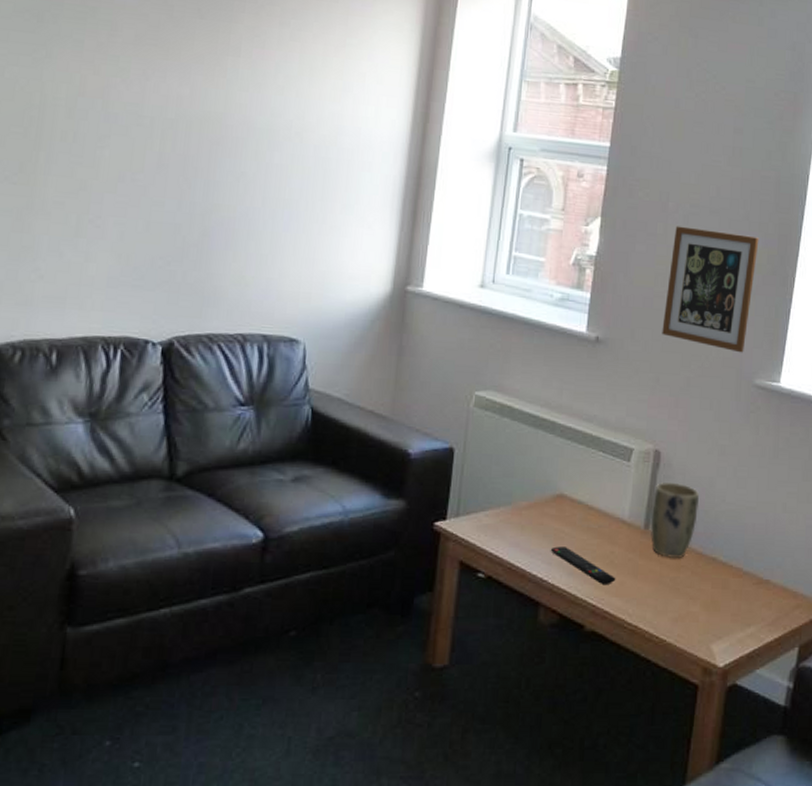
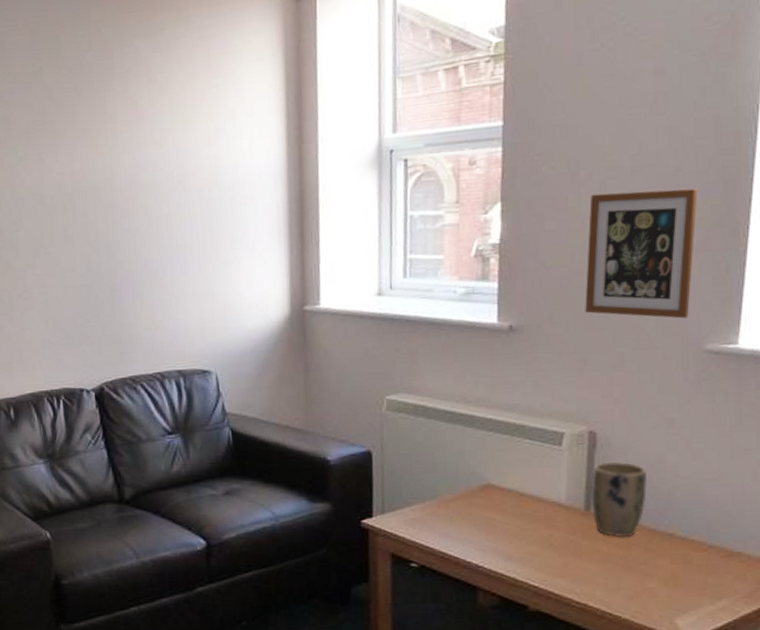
remote control: present [550,546,616,584] -> none [483,533,558,566]

